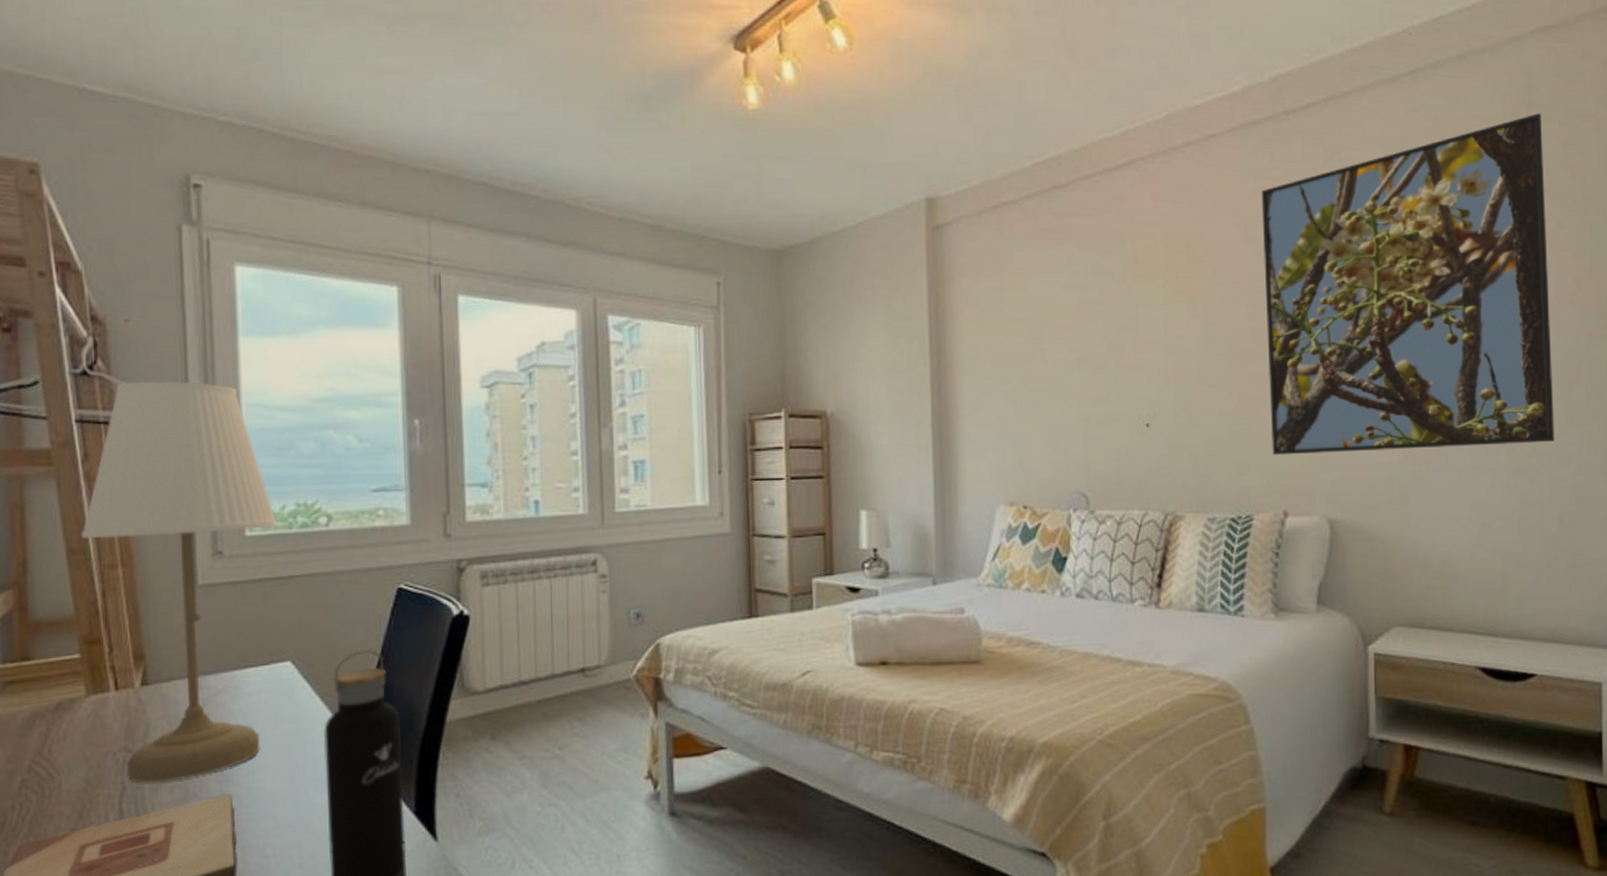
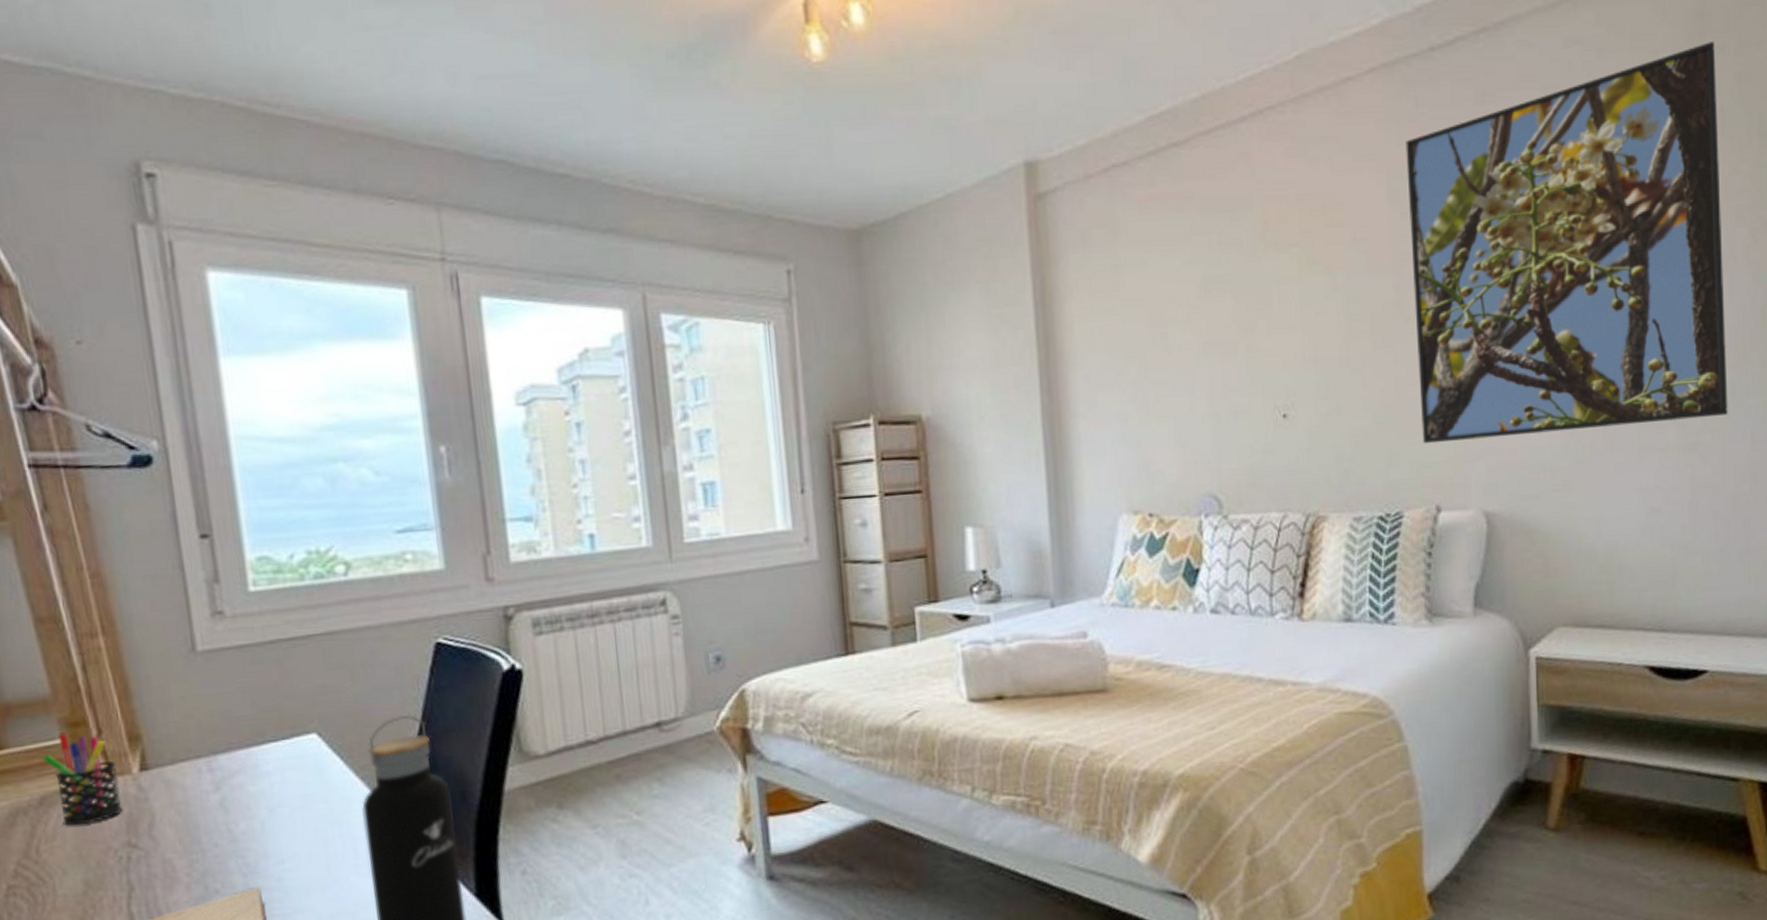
pen holder: none [61,650,124,730] -> present [41,733,124,826]
desk lamp: present [81,380,278,783] -> none [49,412,289,882]

